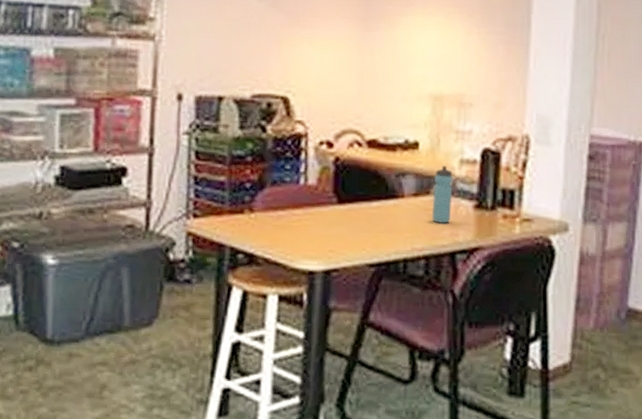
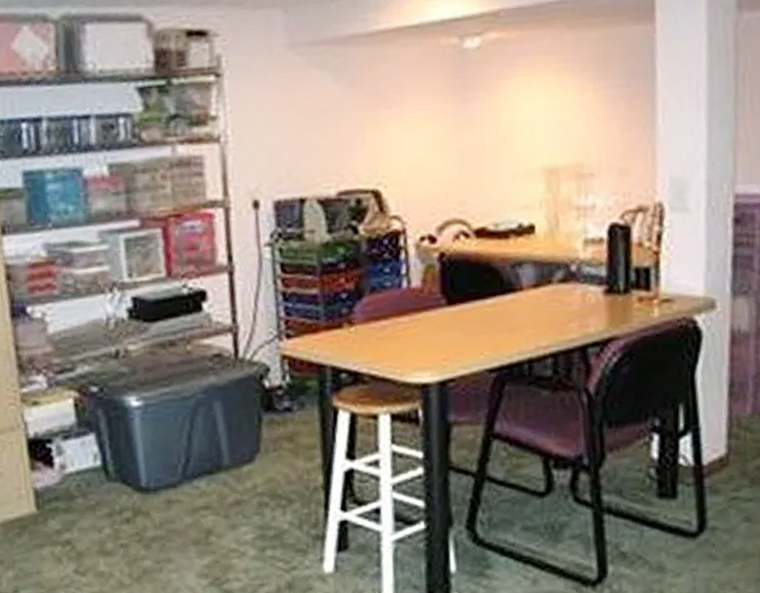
water bottle: present [432,166,453,223] -> none [555,249,579,315]

